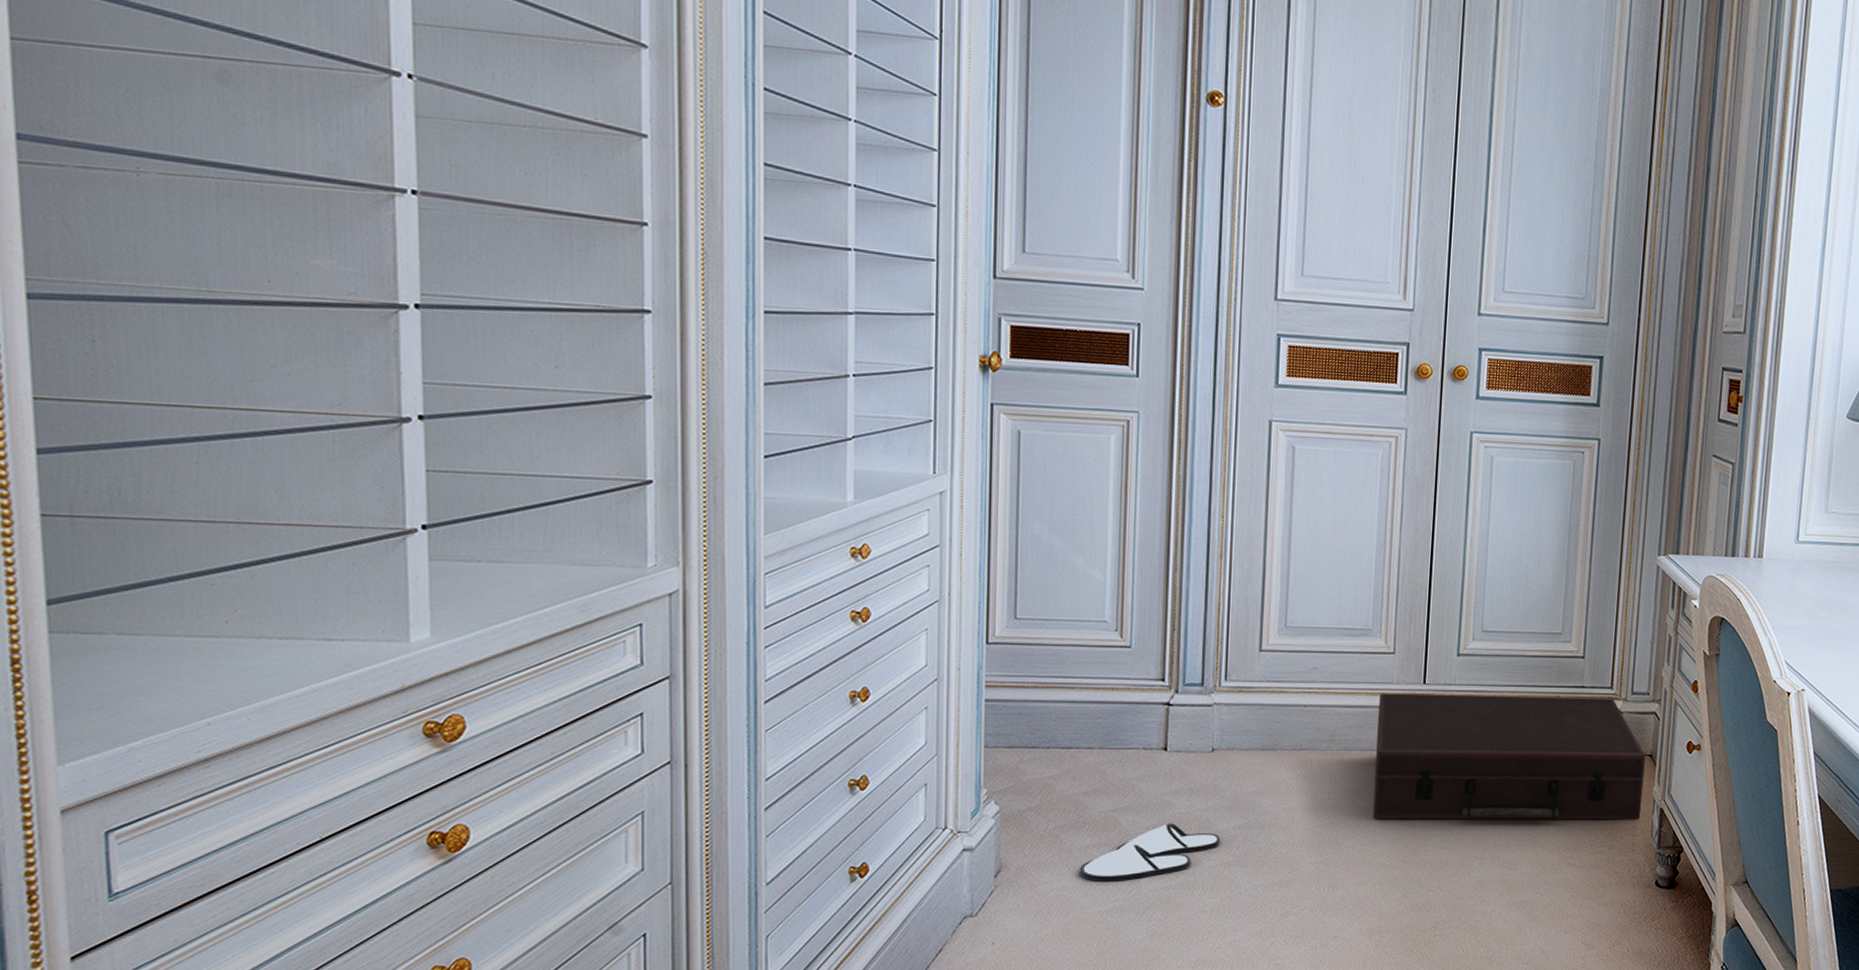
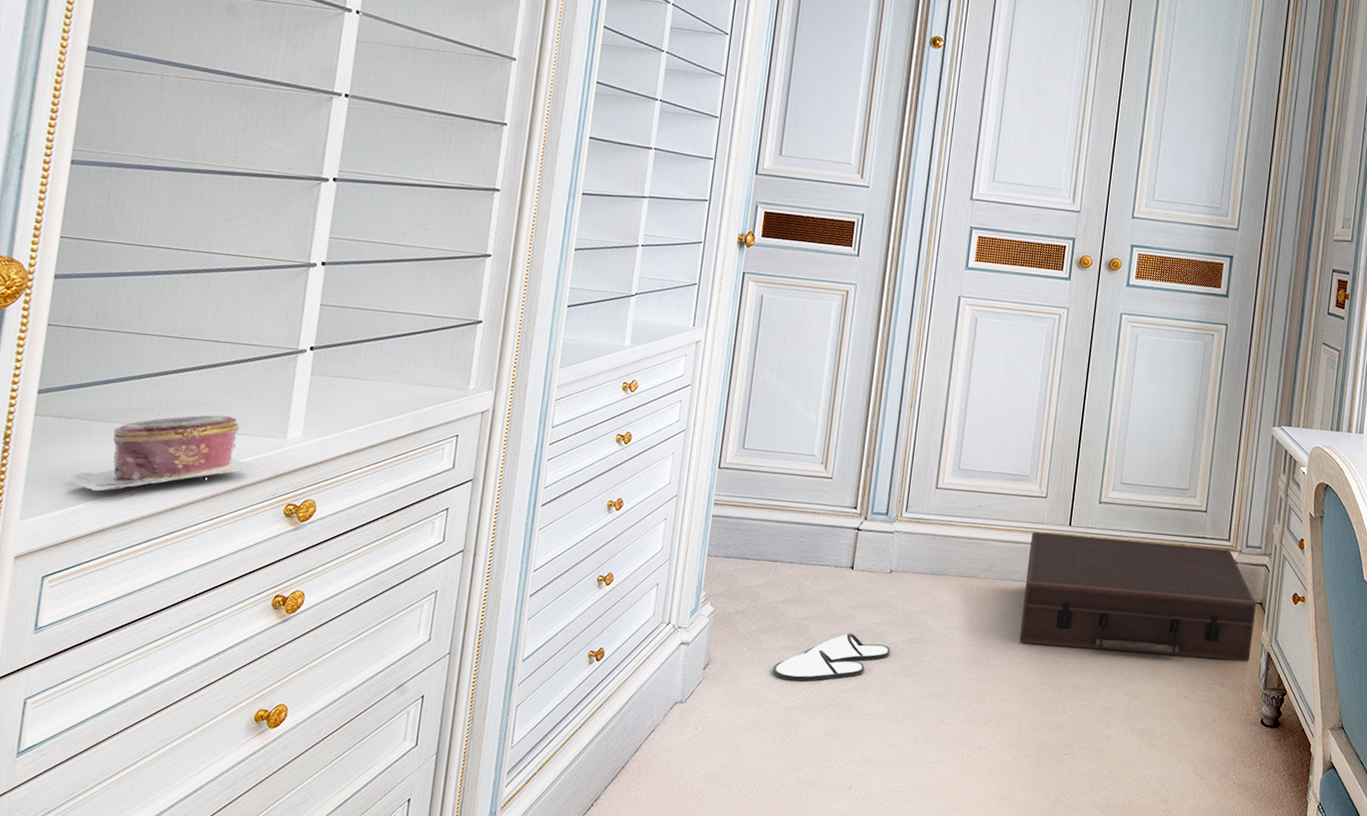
jewelry box: none [115,617,375,723] -> present [69,414,257,491]

